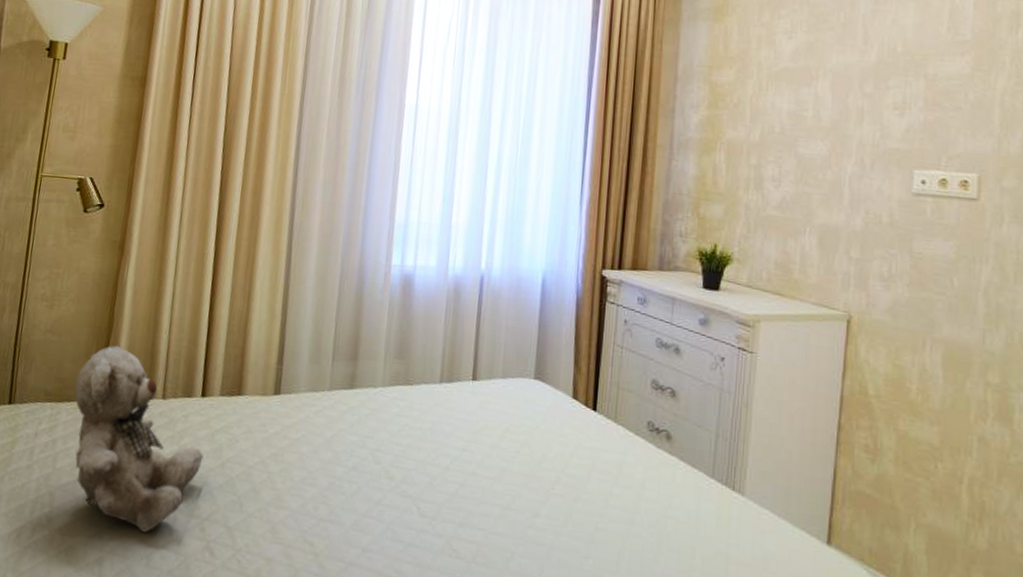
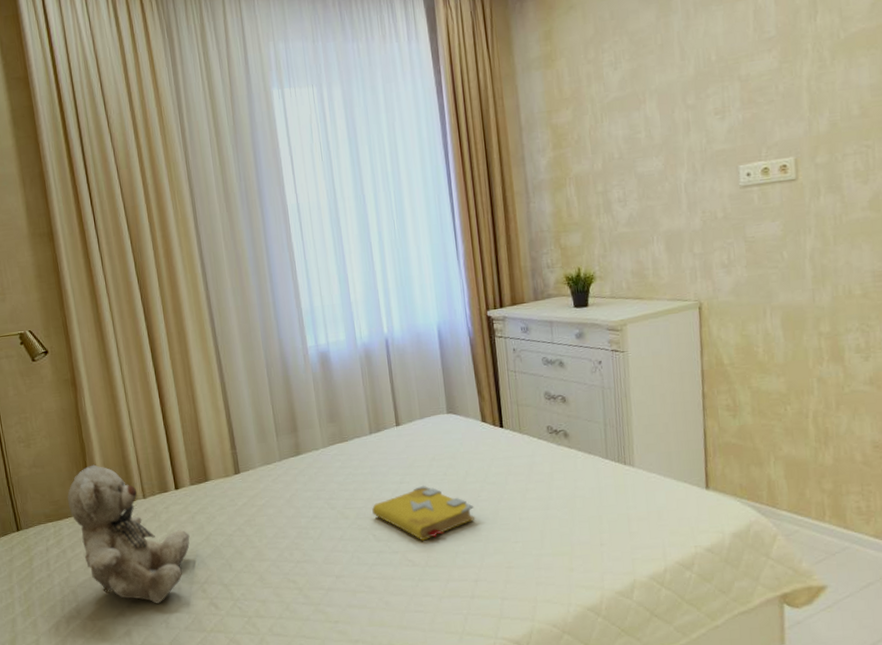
spell book: none [422,459,544,529] -> present [372,485,475,541]

